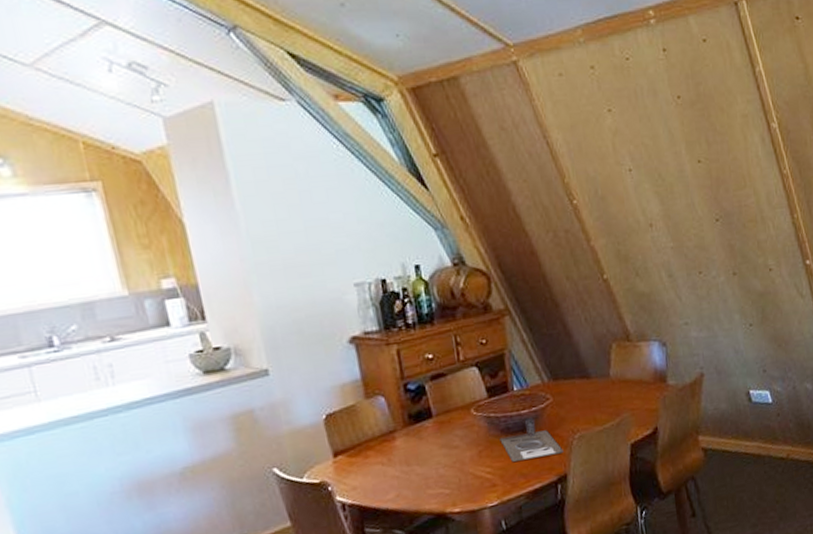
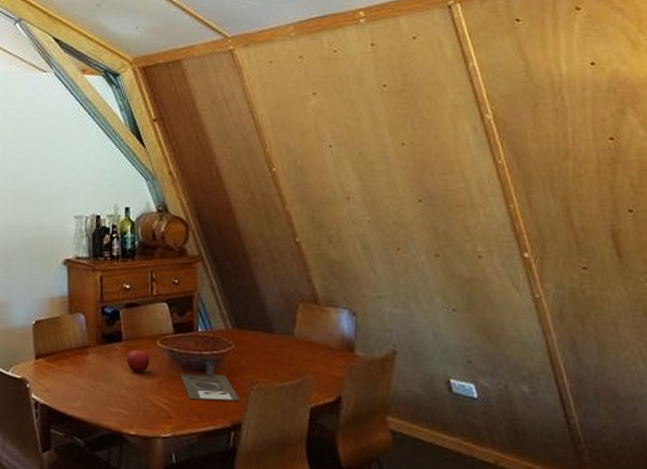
fruit: none [440,420,466,448] -> present [127,348,150,373]

